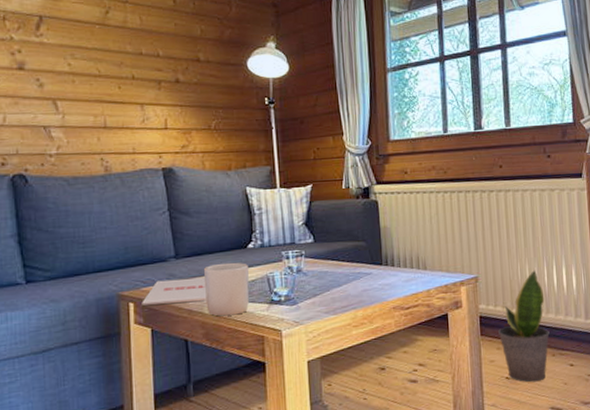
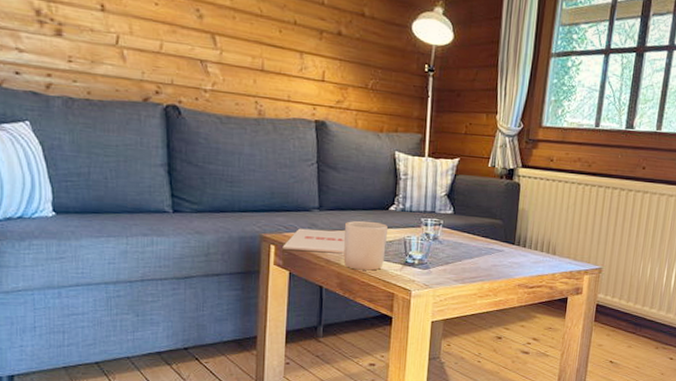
potted plant: present [498,270,550,382] -> none [611,270,660,369]

